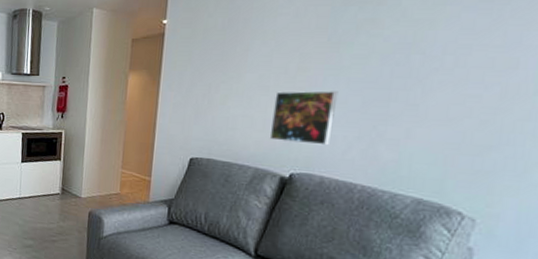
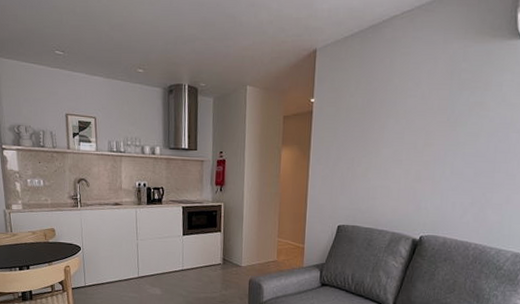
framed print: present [269,90,339,146] -> none [403,163,456,211]

